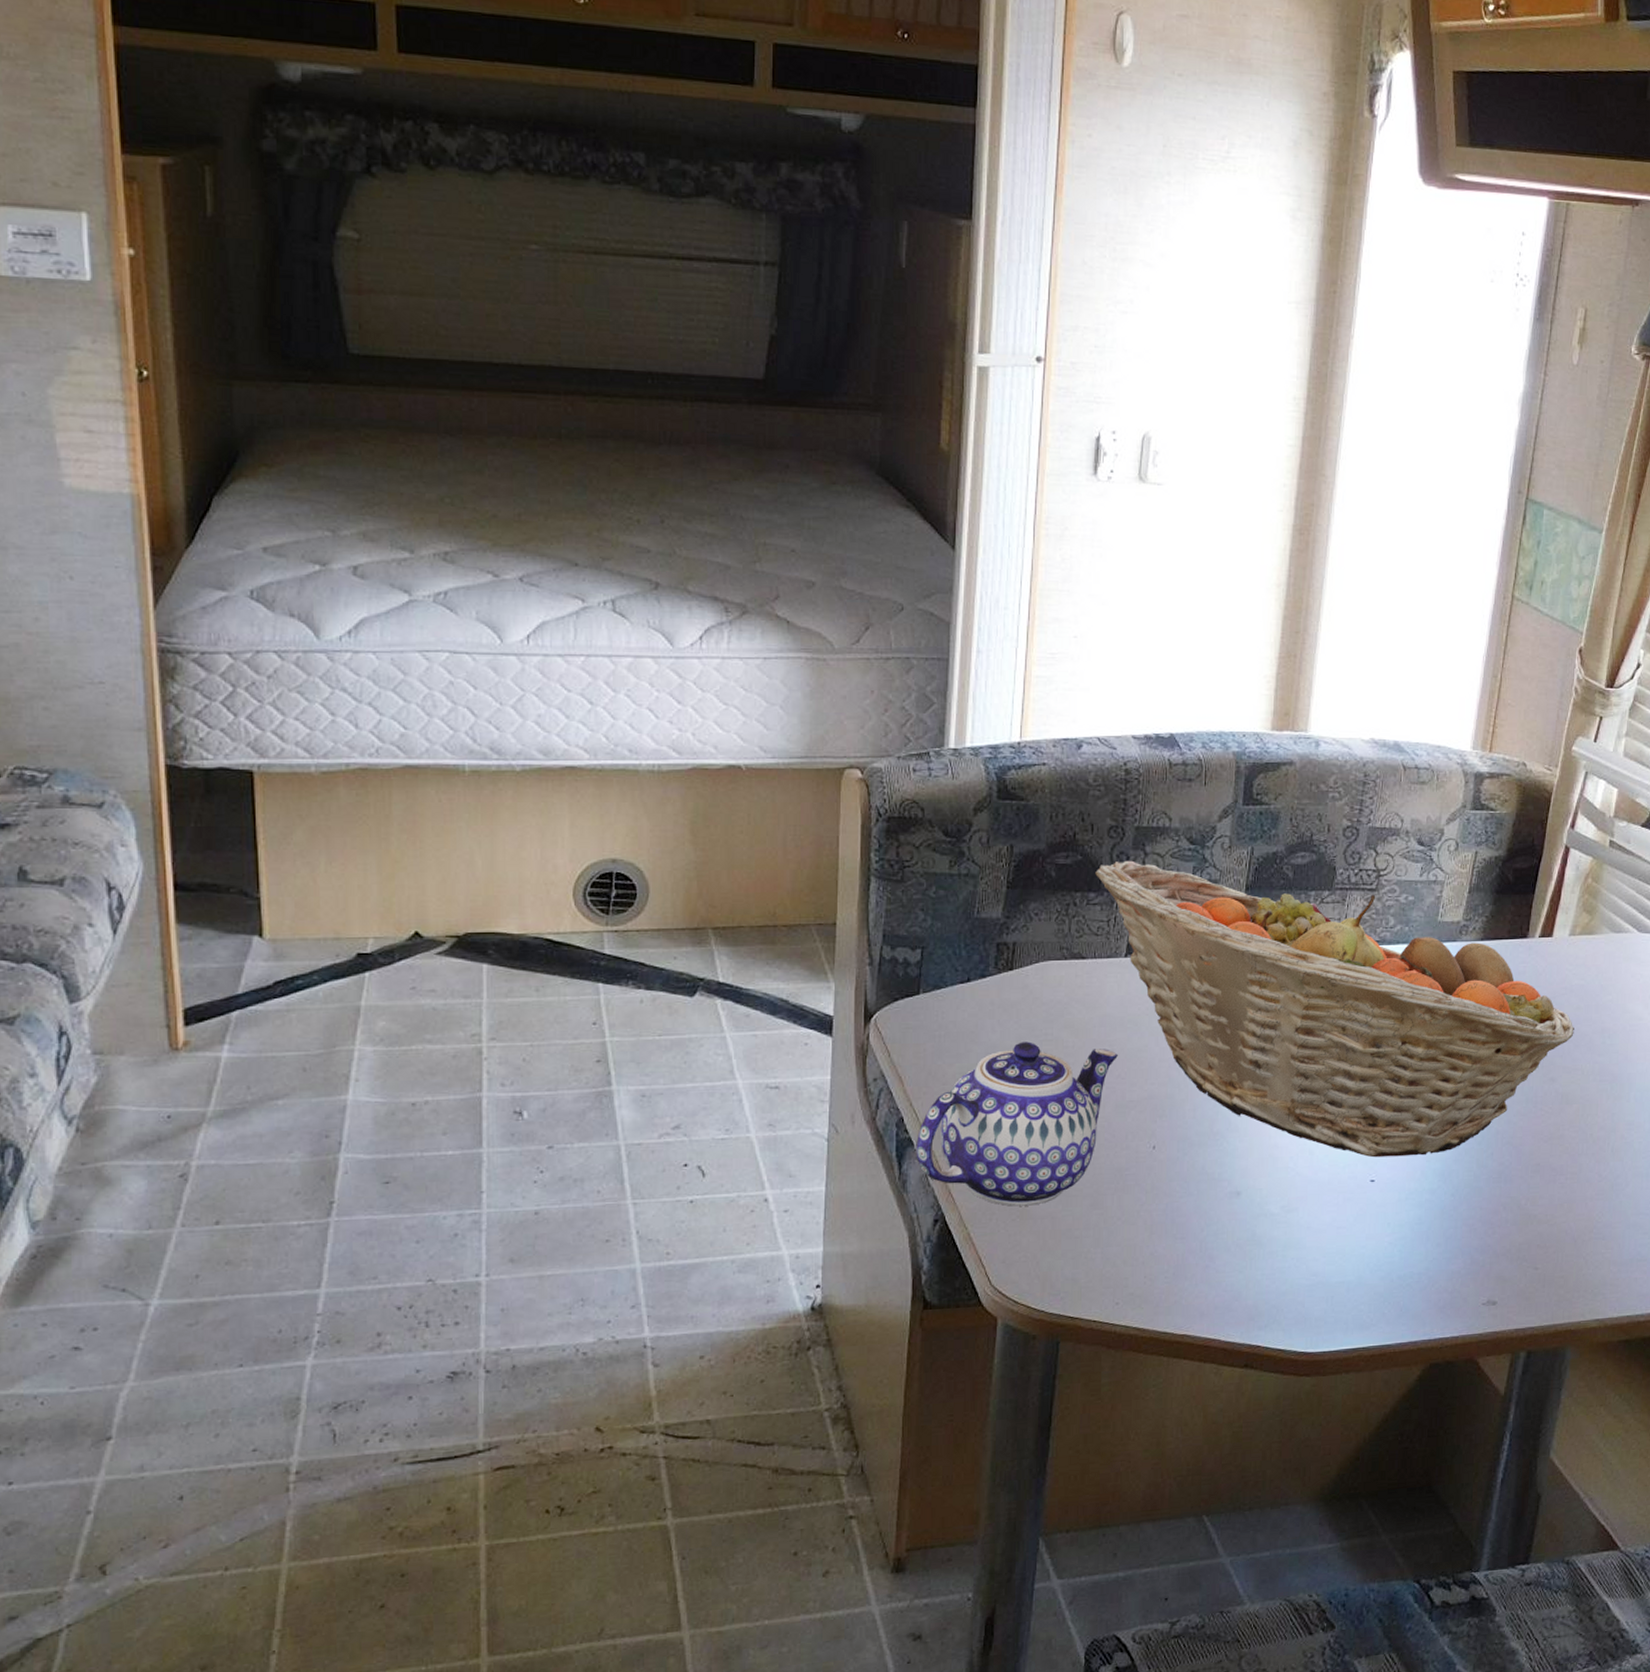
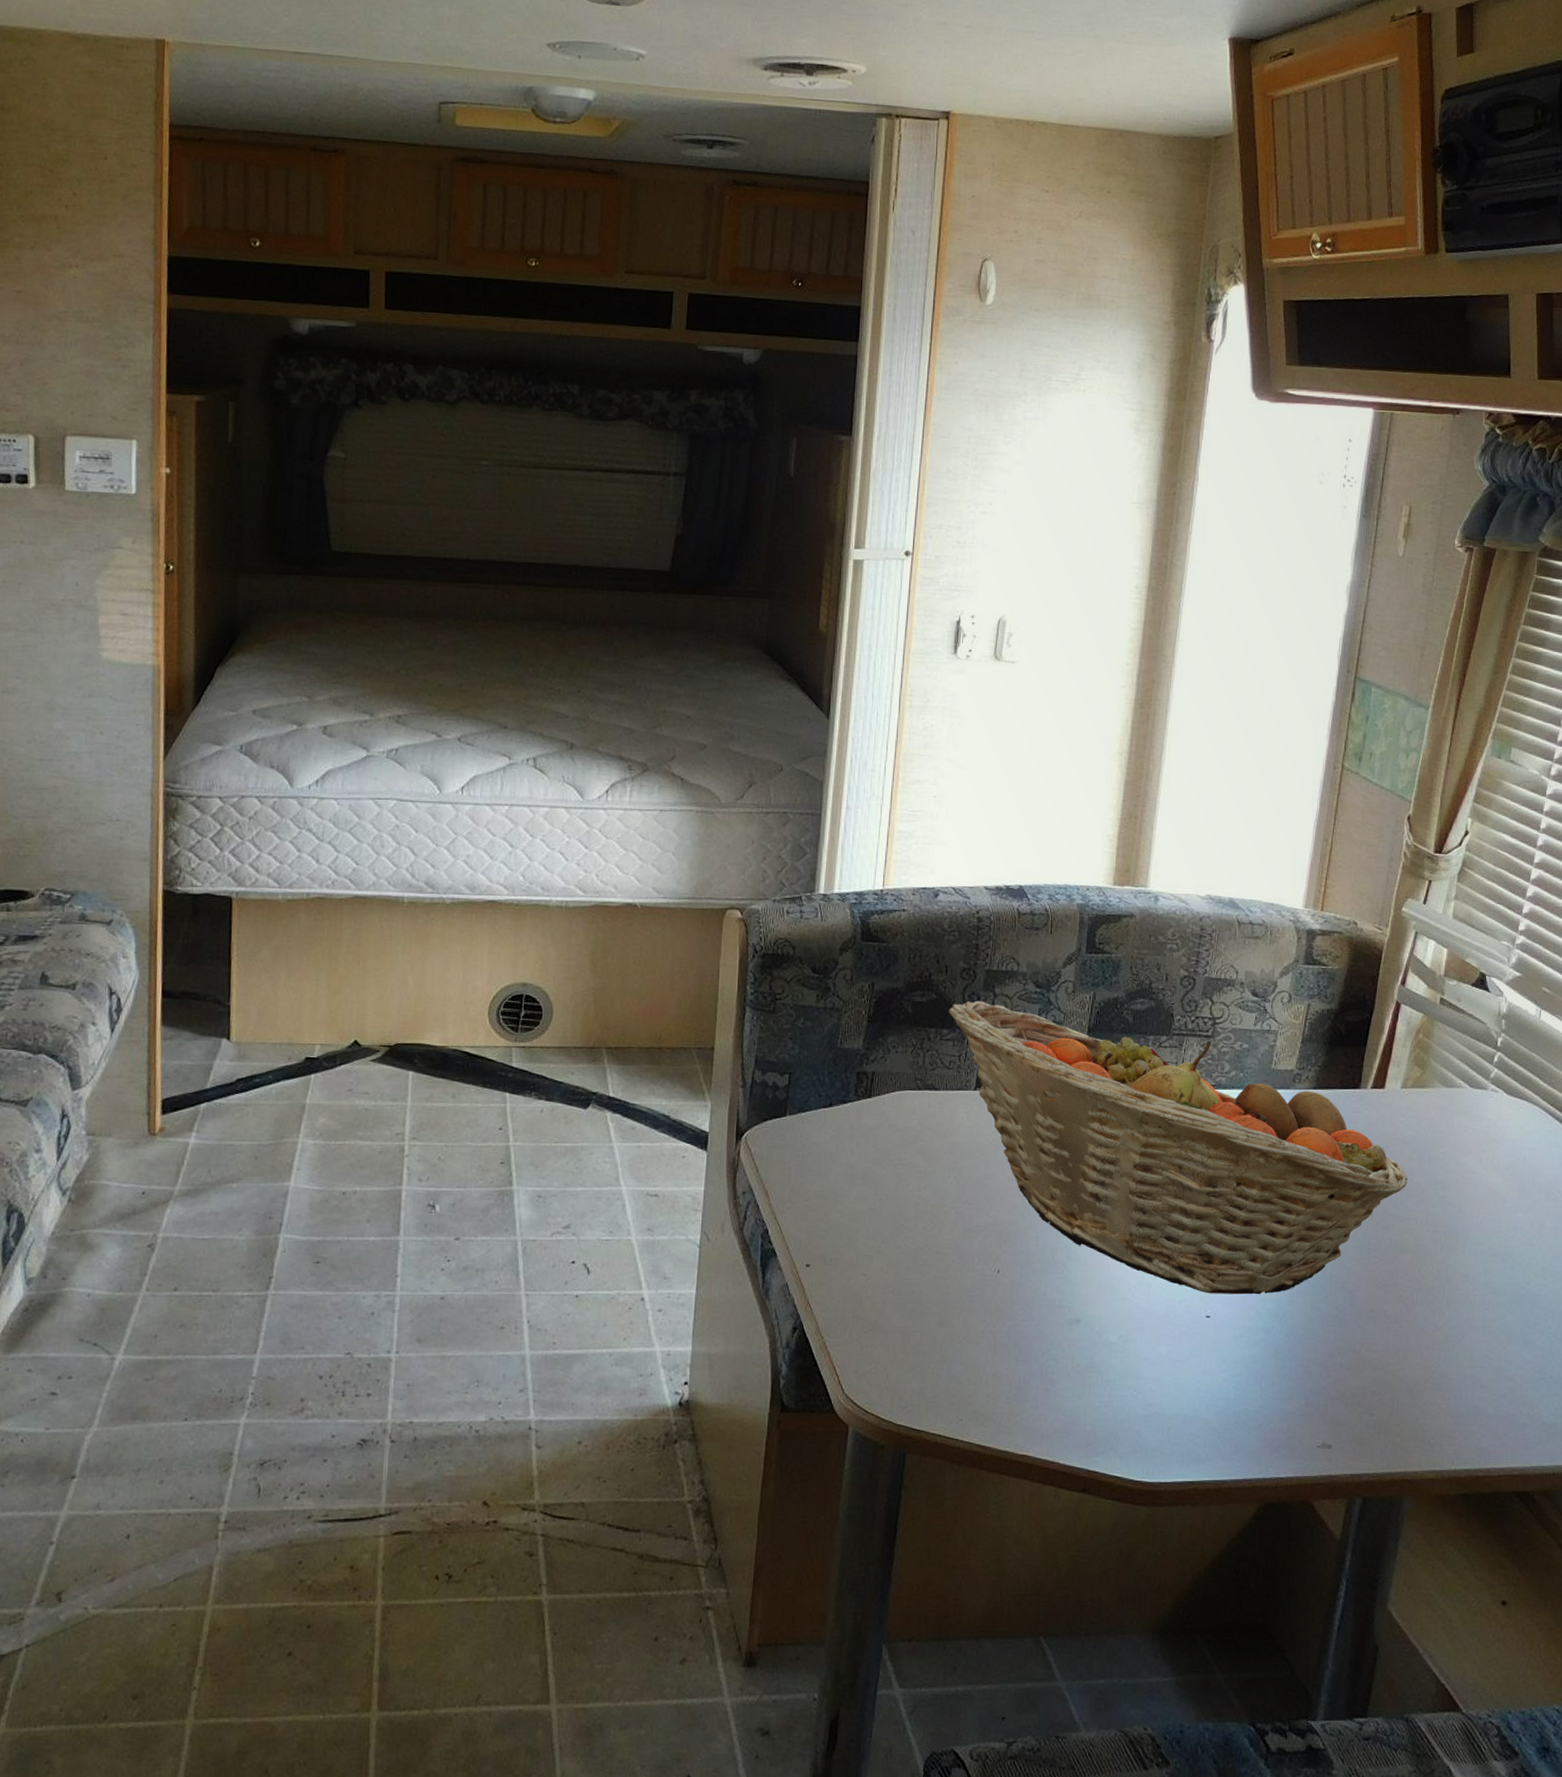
teapot: present [916,1041,1118,1207] -> none [778,1164,966,1320]

